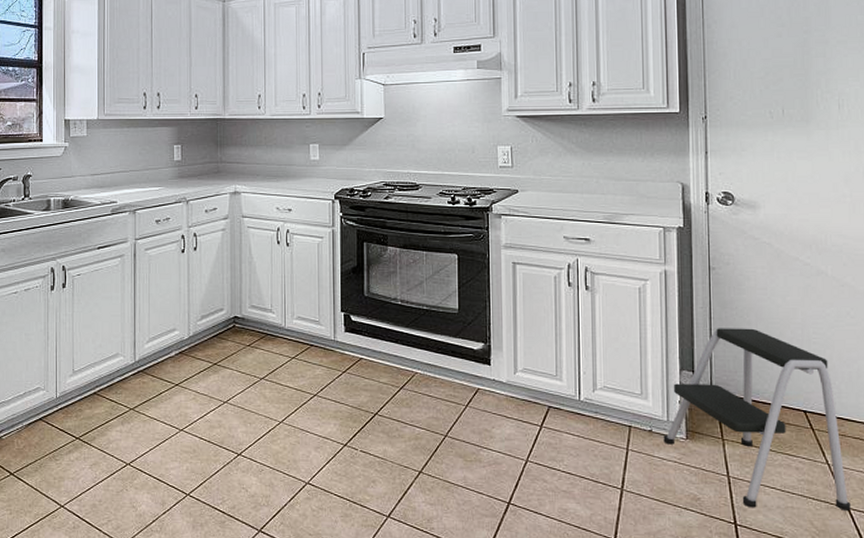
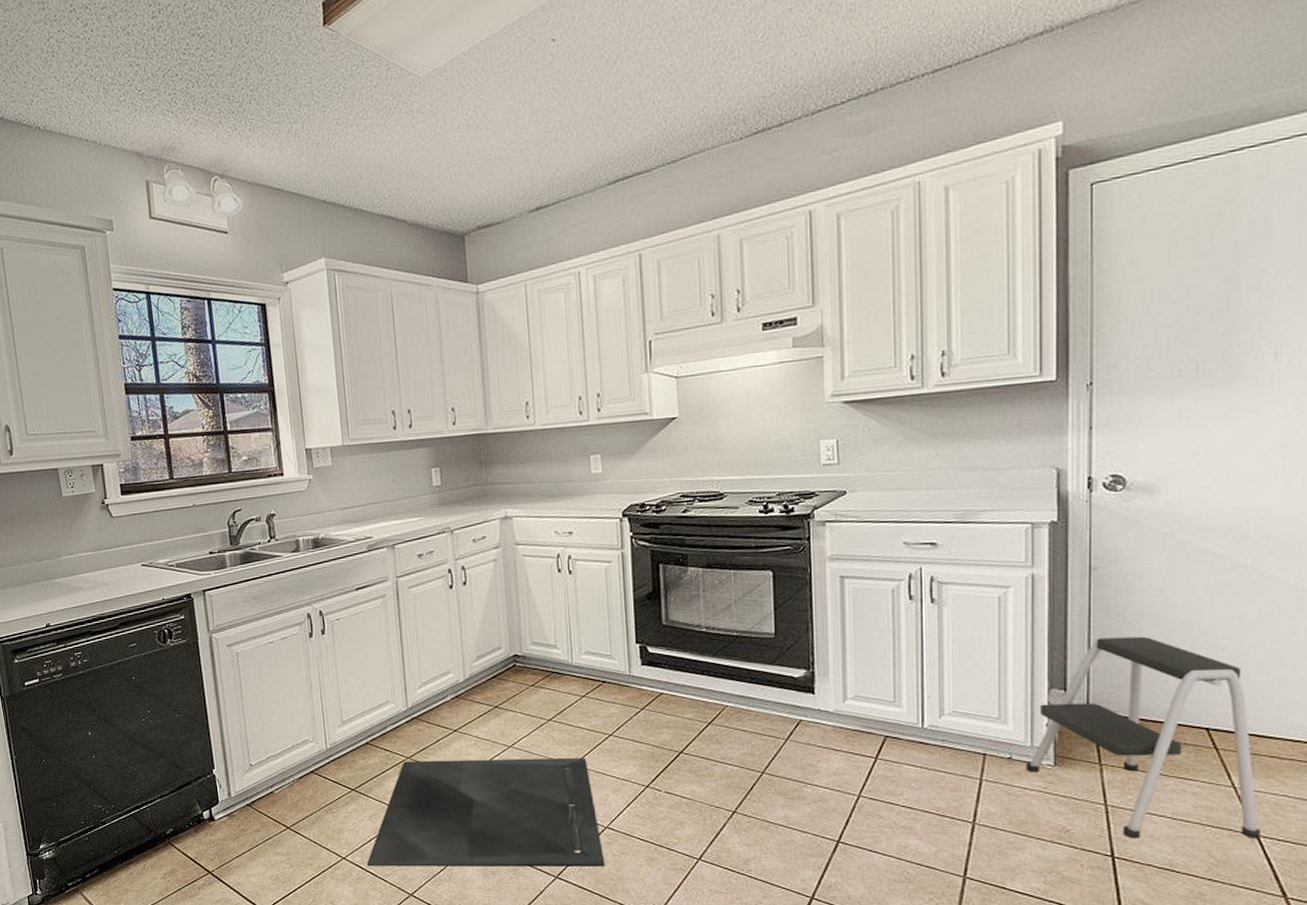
door mat: none [84,412,305,521] -> present [367,757,605,867]

